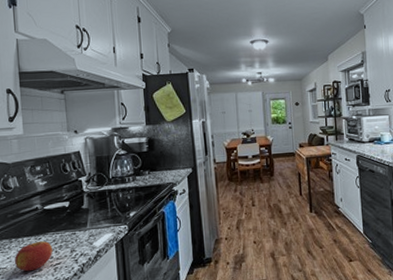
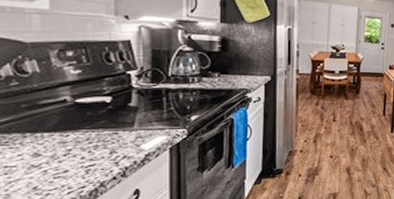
apple: present [15,241,53,272] -> none [29,139,86,172]

